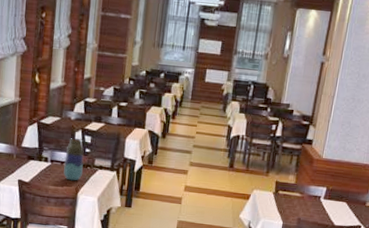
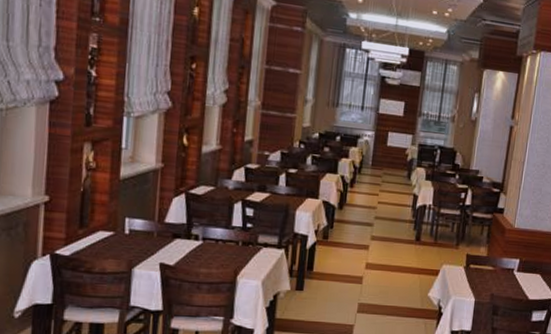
vase: present [63,138,84,181] -> none [219,211,245,262]

